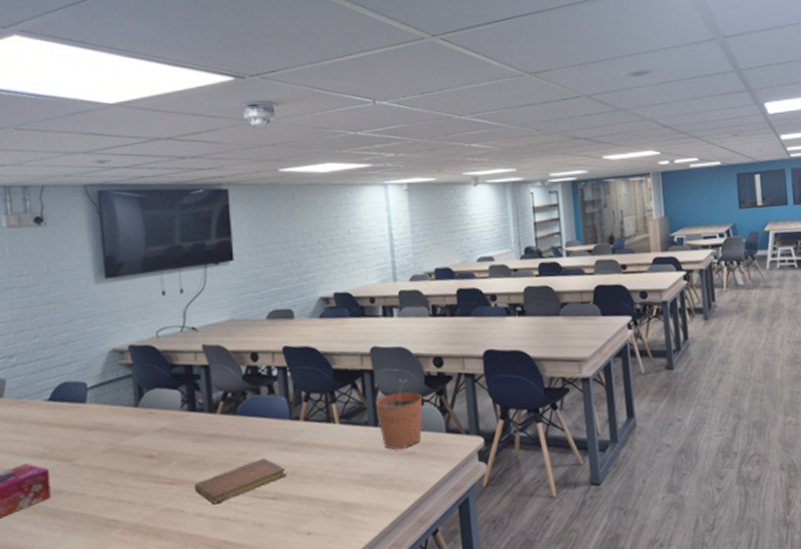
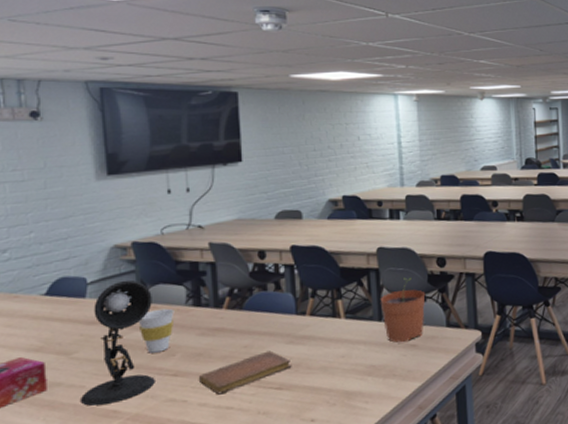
desk lamp: none [82,384,152,515] -> present [81,280,155,406]
cup: none [135,413,170,460] -> present [138,308,175,353]

